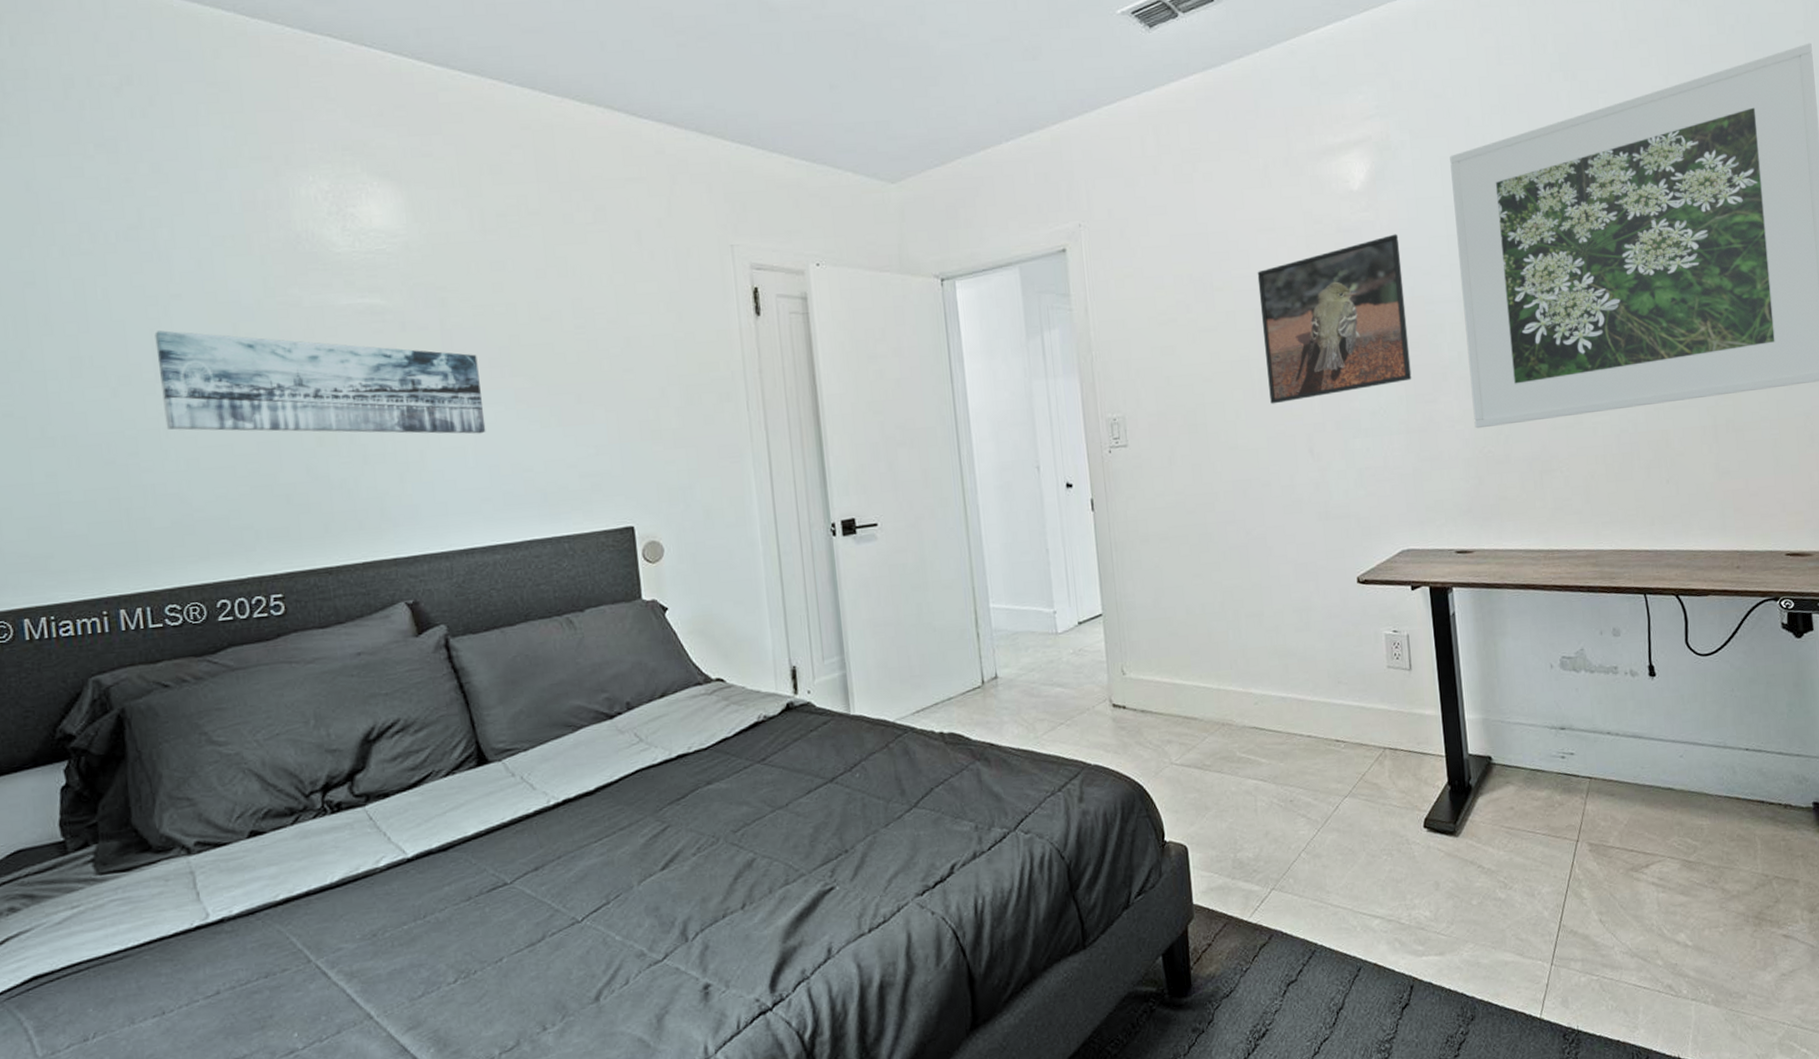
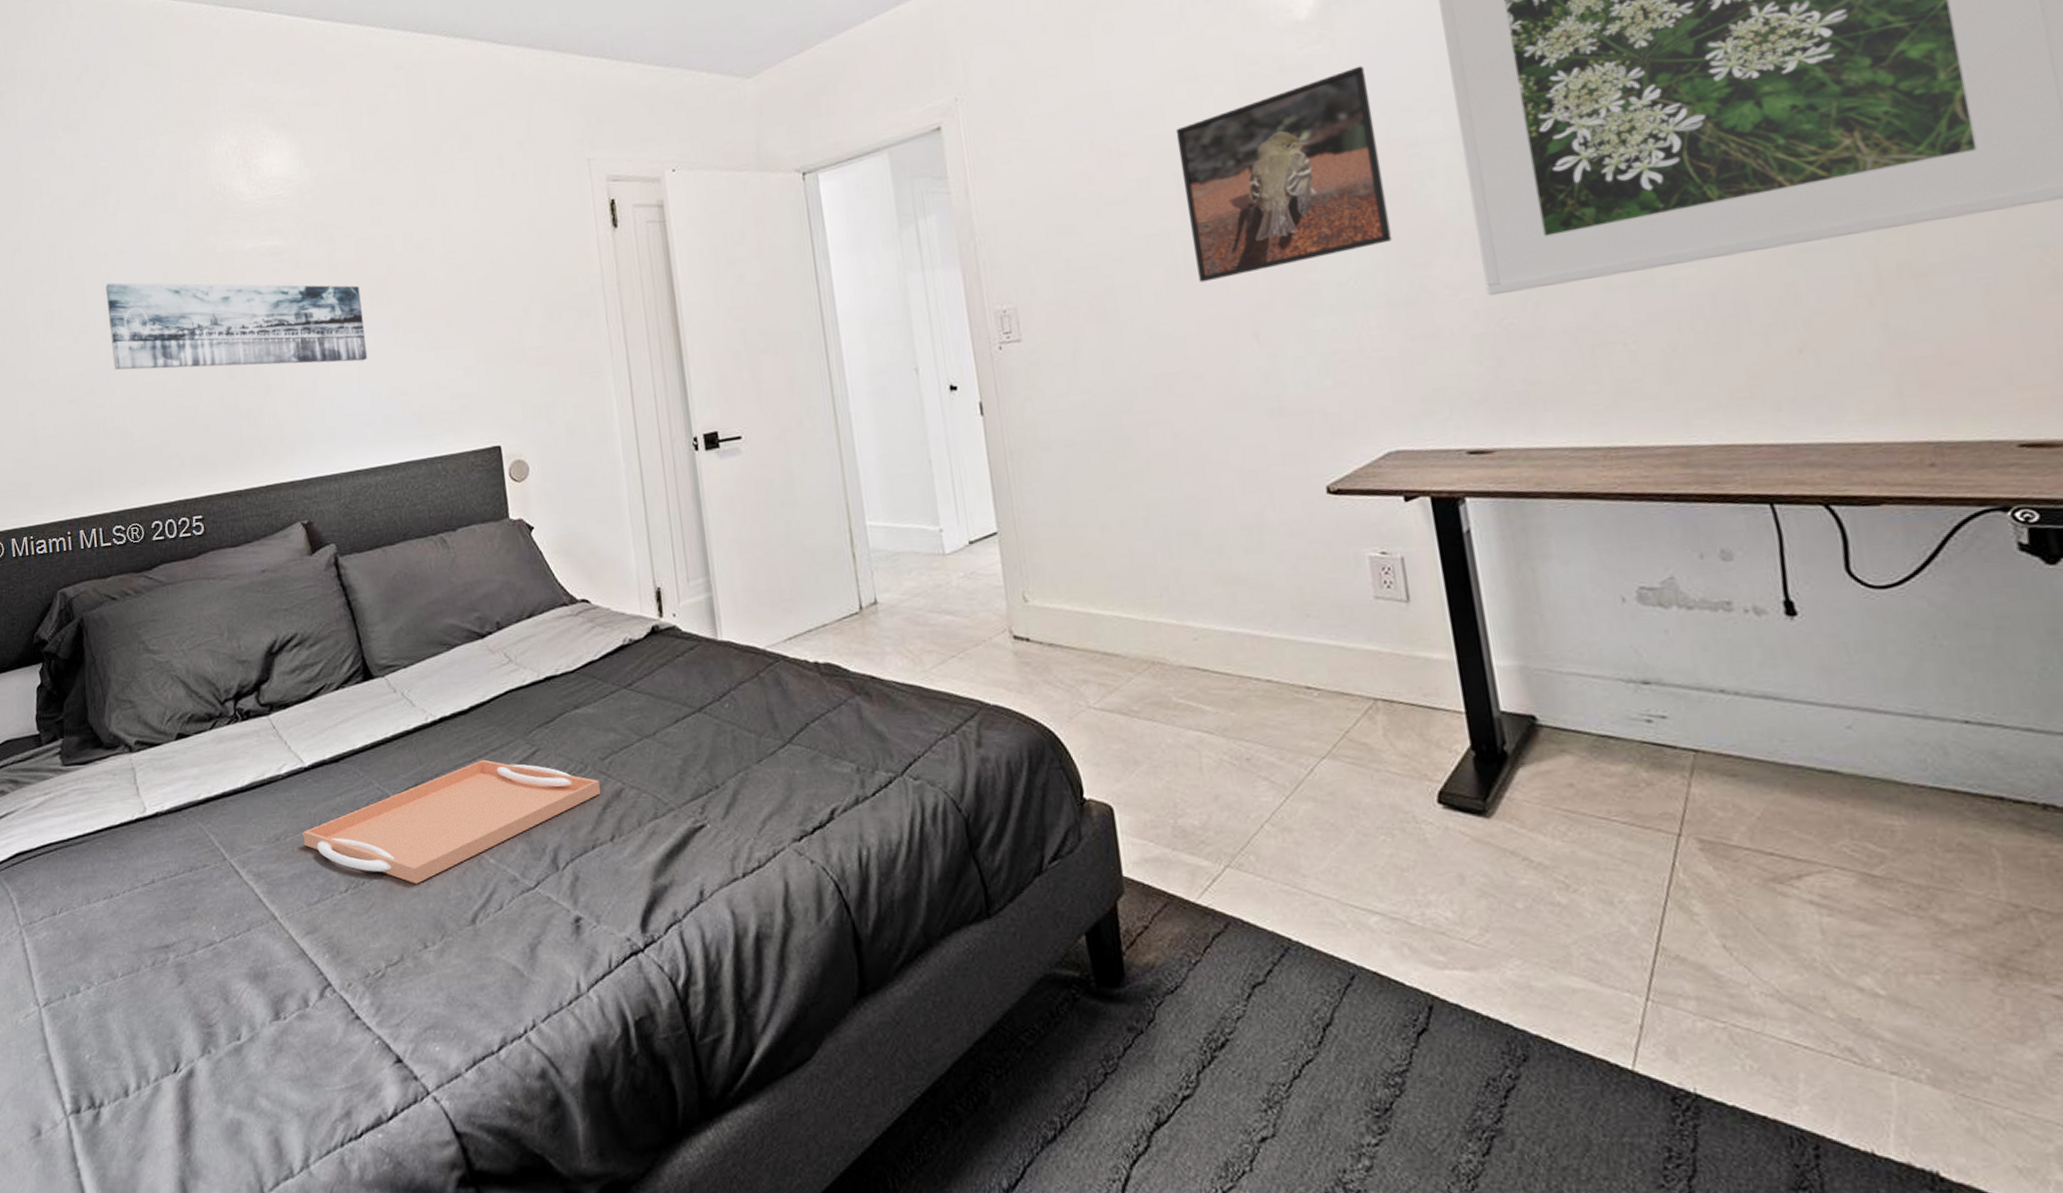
serving tray: none [404,839,732,968] -> present [302,759,600,884]

